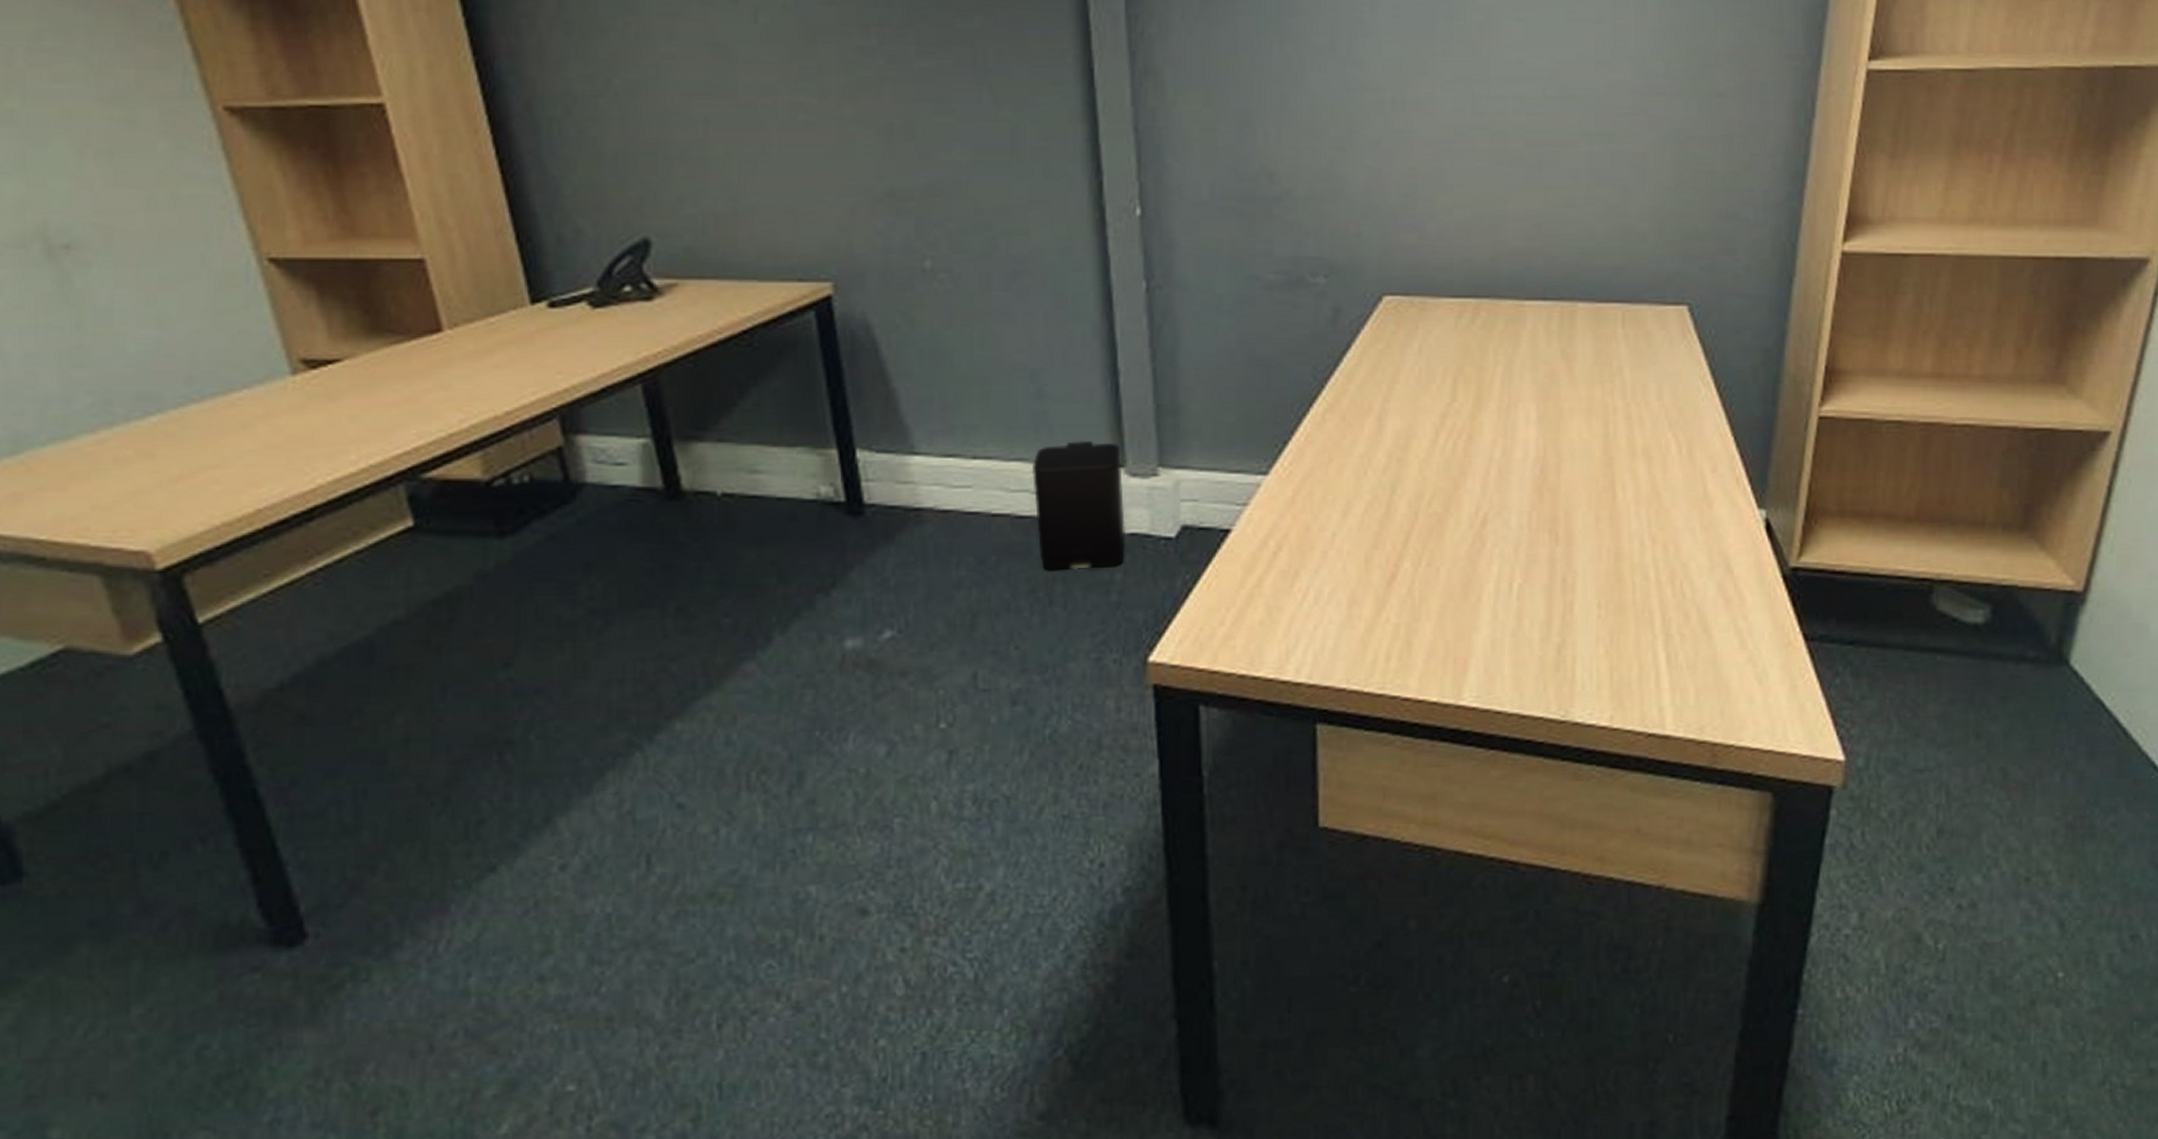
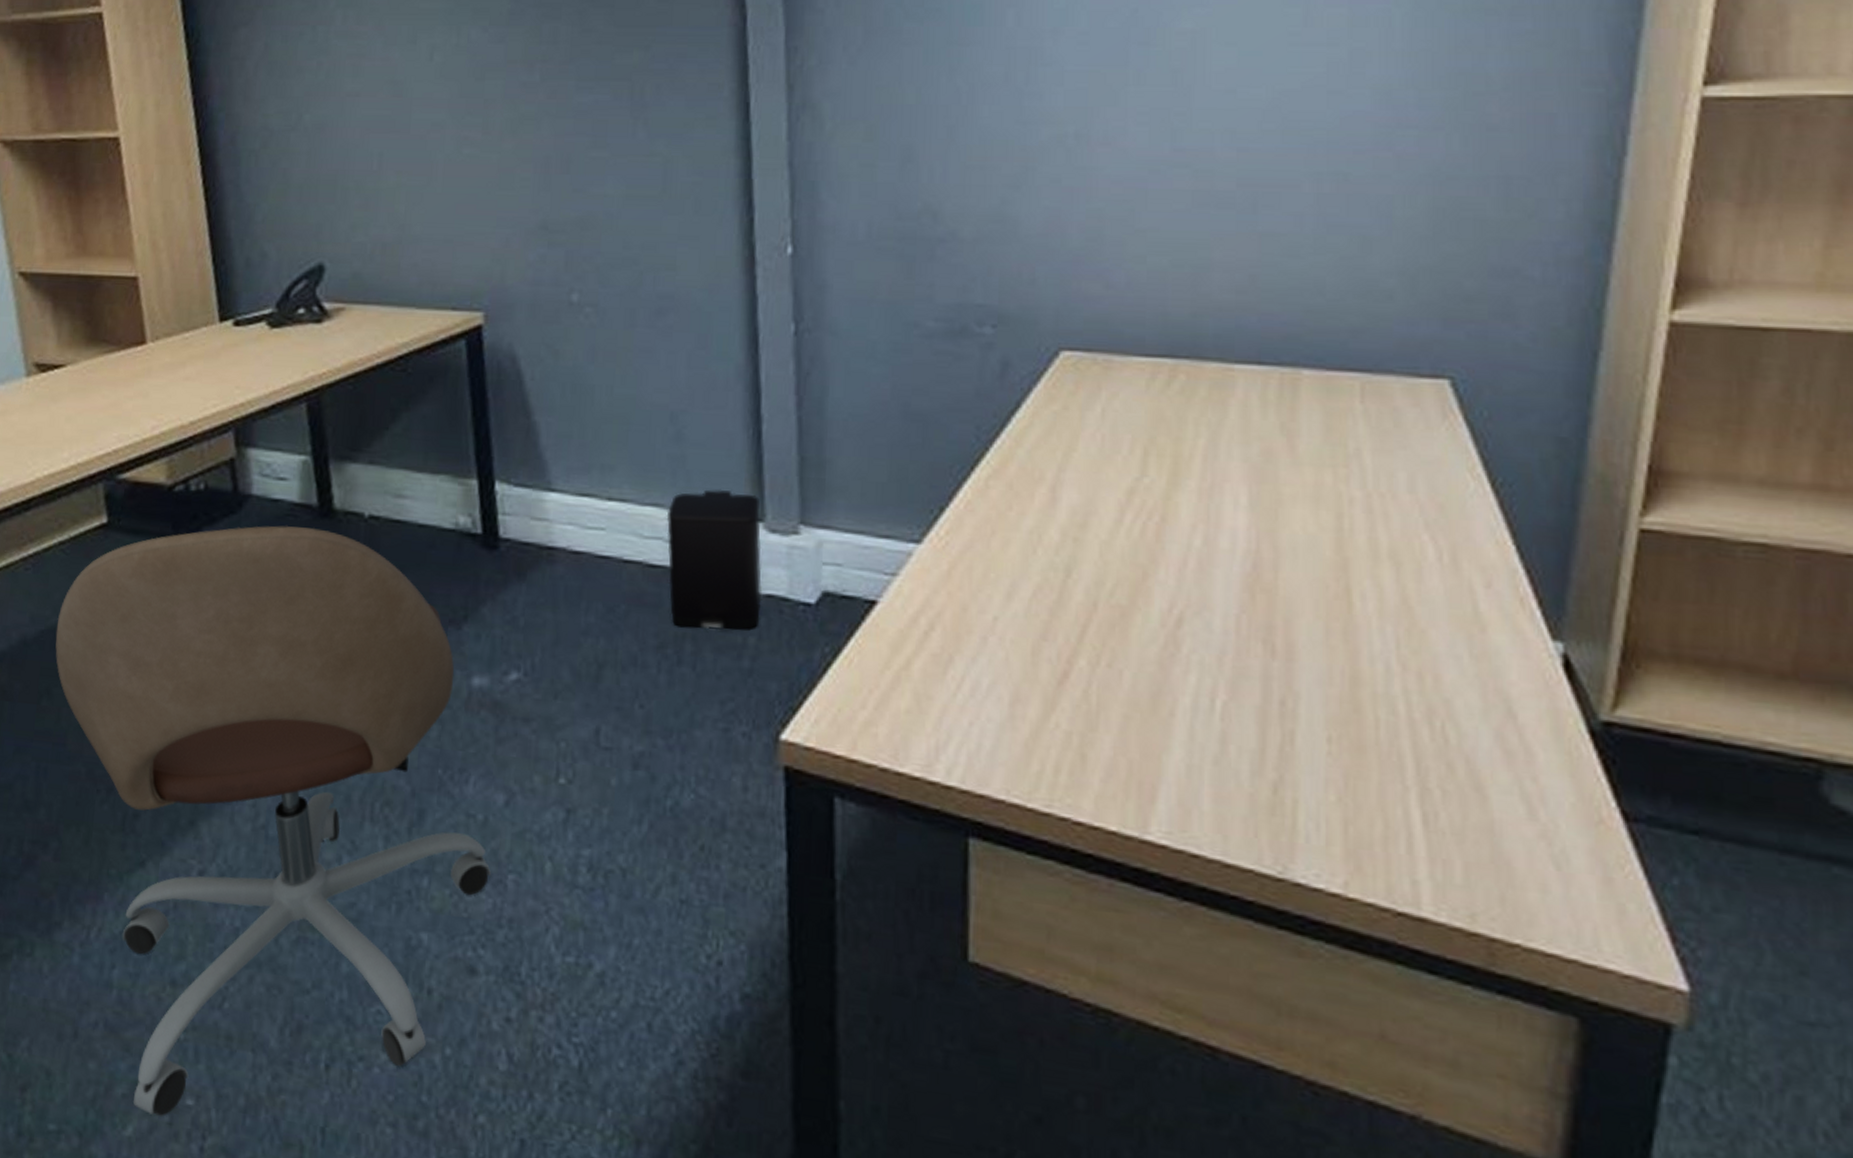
office chair: none [361,511,876,1108] -> present [55,525,491,1116]

